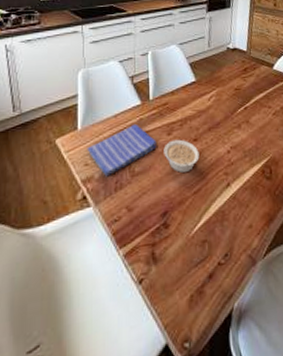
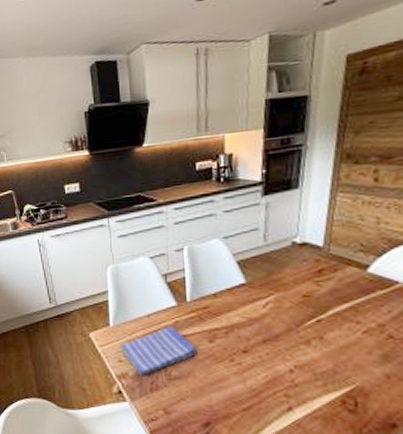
legume: present [163,139,200,173] -> none [204,348,251,387]

